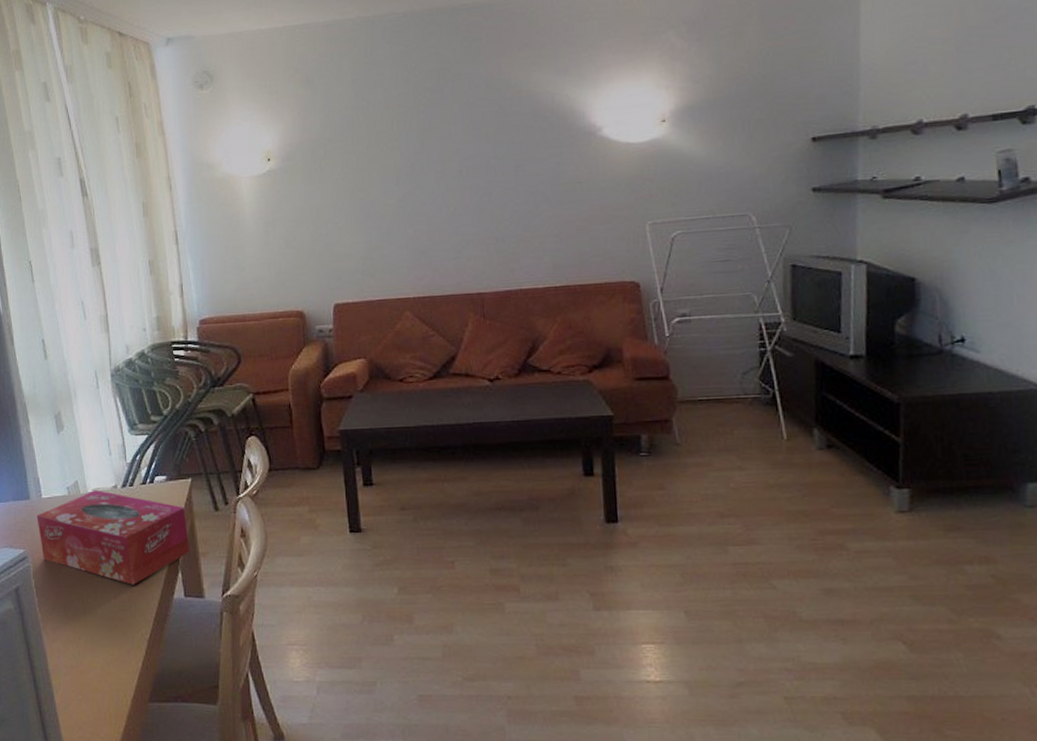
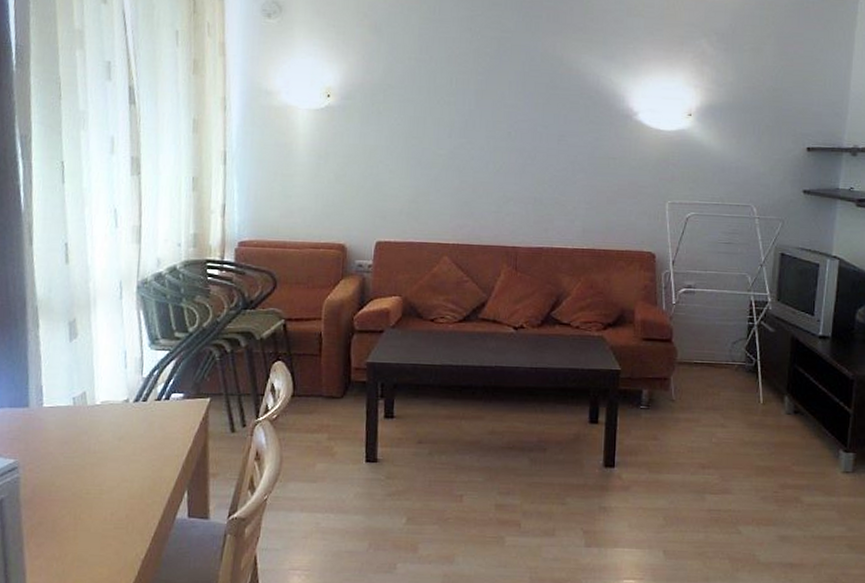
tissue box: present [36,490,190,585] -> none [34,403,200,503]

